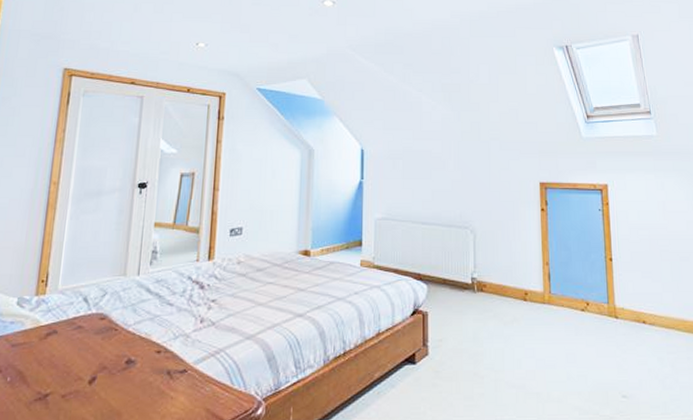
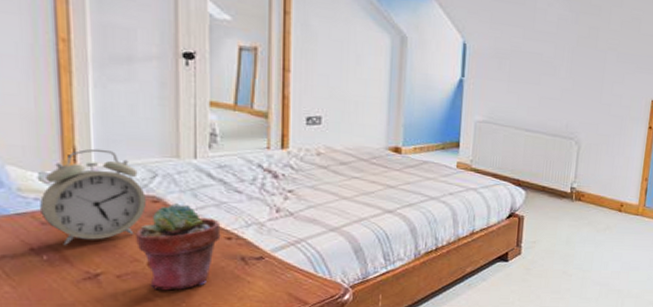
alarm clock: none [13,272,96,366] -> present [40,148,146,245]
potted succulent: none [82,319,153,409] -> present [136,203,221,290]

